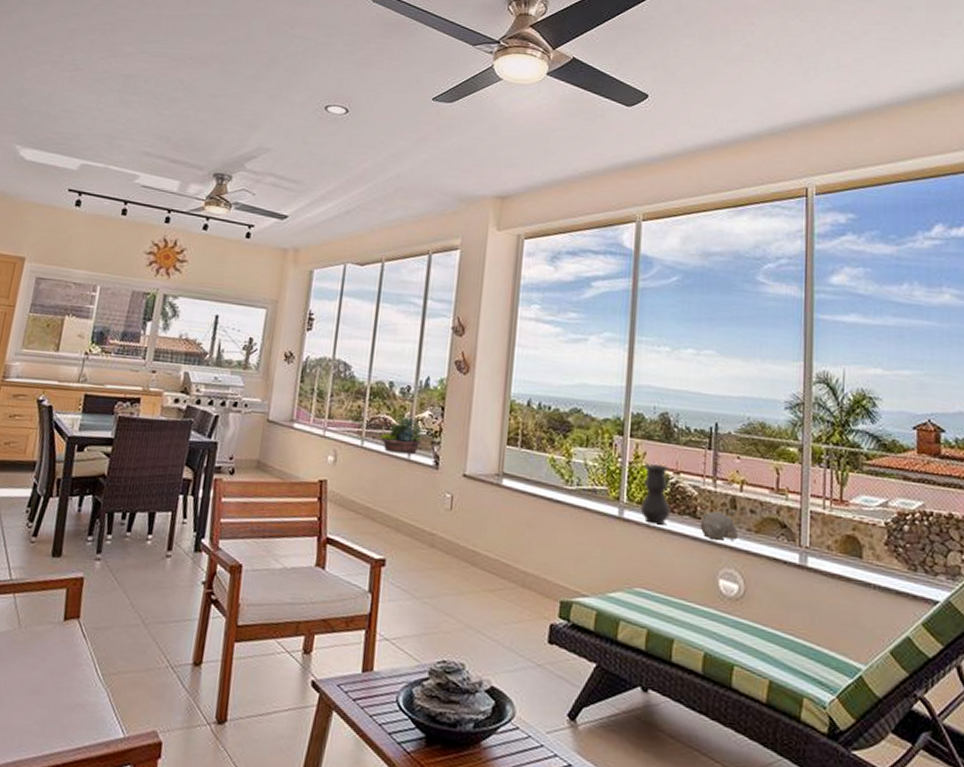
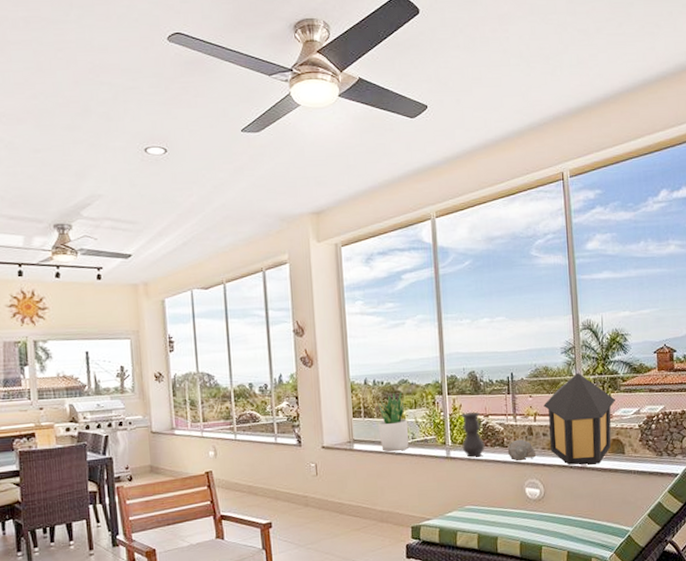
succulent planter: present [380,416,424,455] -> none [249,409,284,440]
planter: none [536,422,575,499] -> present [377,391,409,453]
lantern: none [755,437,856,566] -> present [543,372,616,465]

